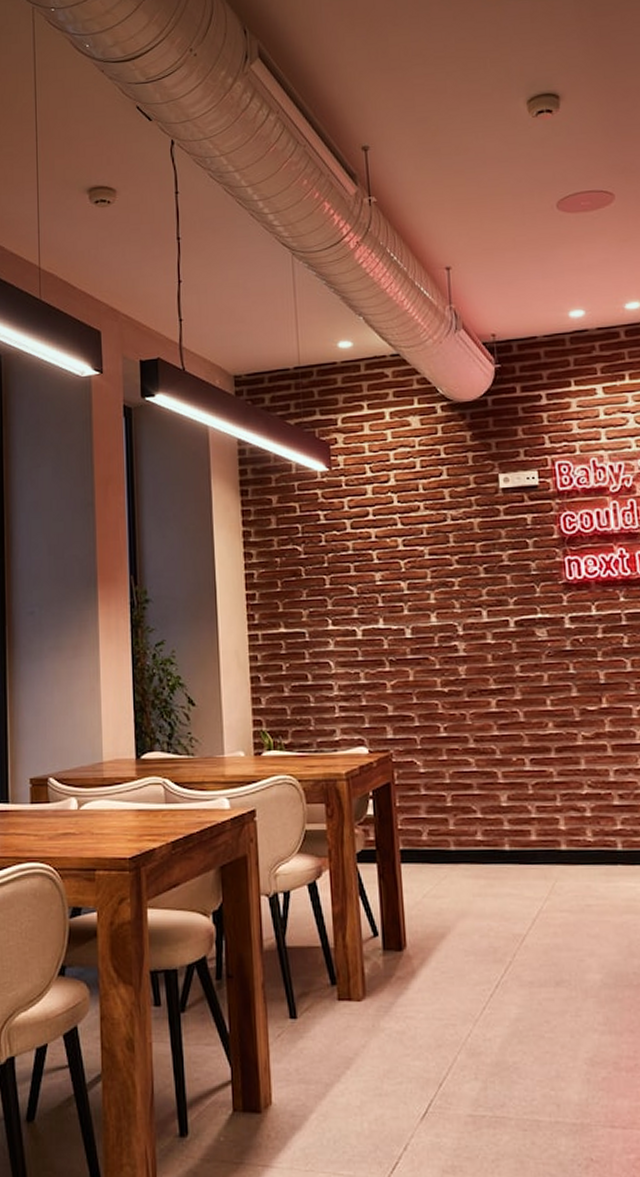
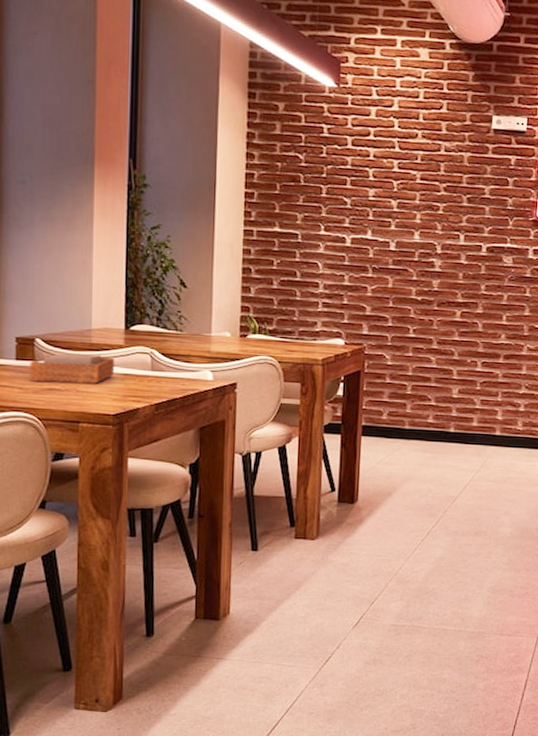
napkin holder: none [43,791,128,827] -> present [28,353,115,384]

